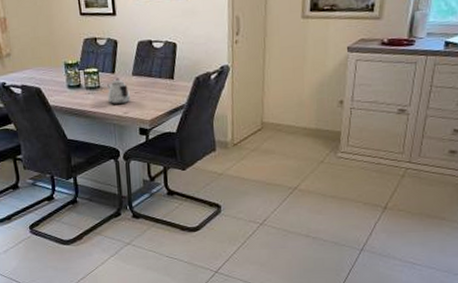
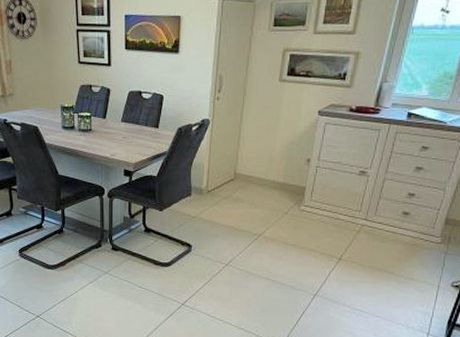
teapot: present [107,78,131,104] -> none [97,123,119,146]

